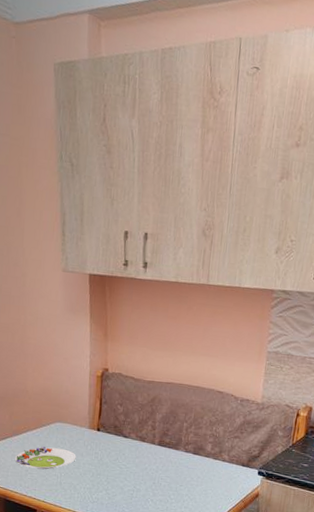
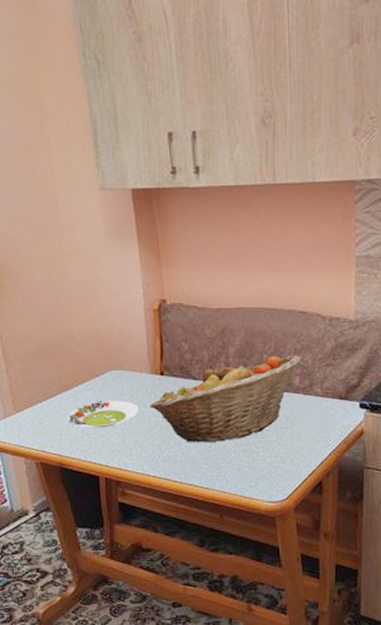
fruit basket: none [85,425,214,491] -> present [150,355,301,442]

